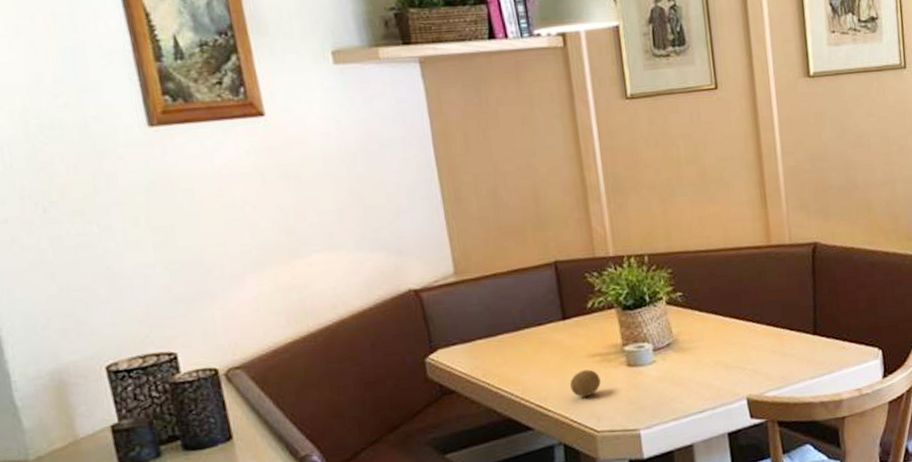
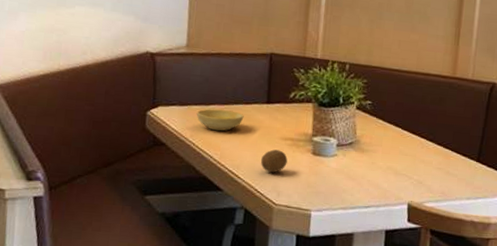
bowl: none [483,336,540,364] -> present [196,109,244,131]

